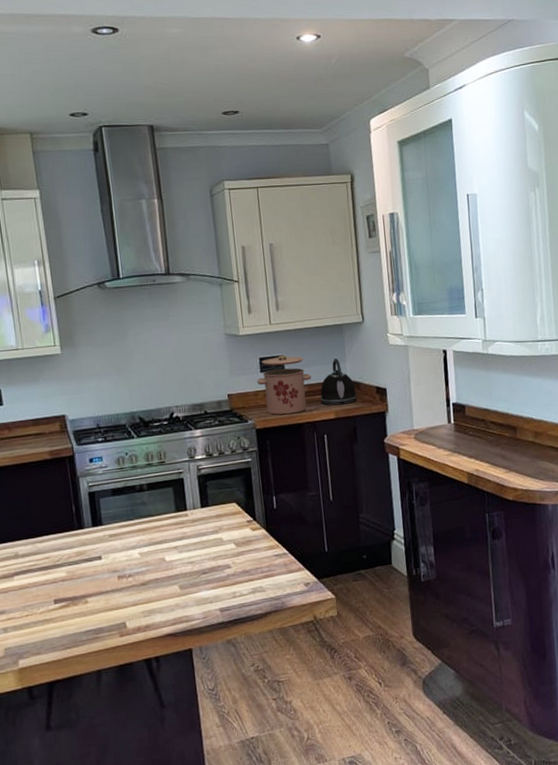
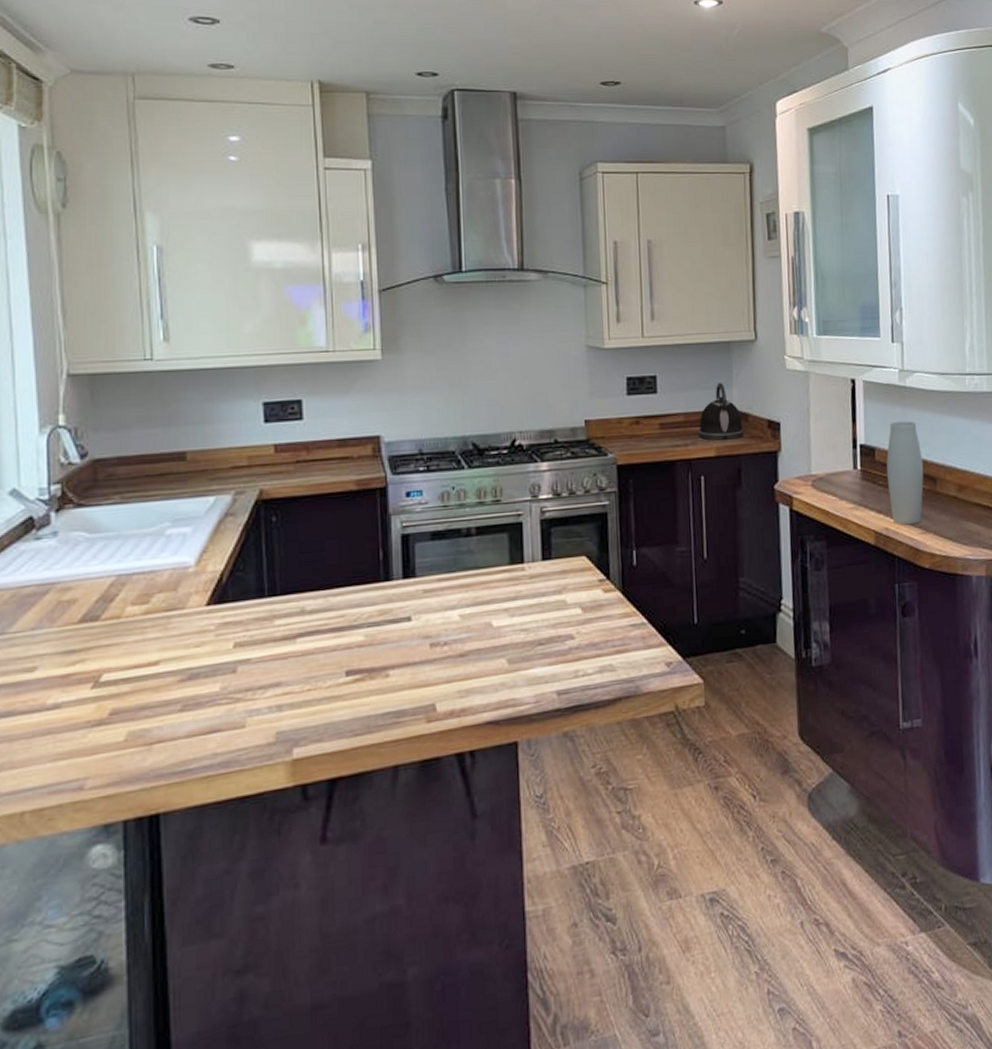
cooking pot: present [257,355,312,415] -> none [622,375,690,449]
vase: none [475,382,506,467] -> present [886,421,924,526]

